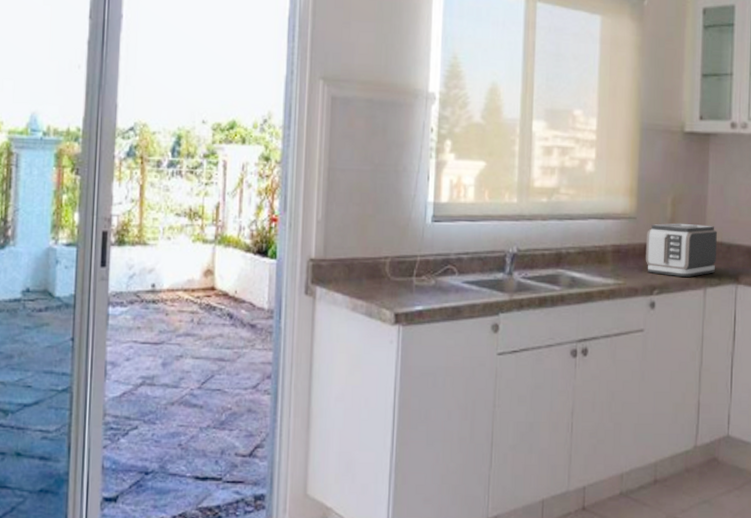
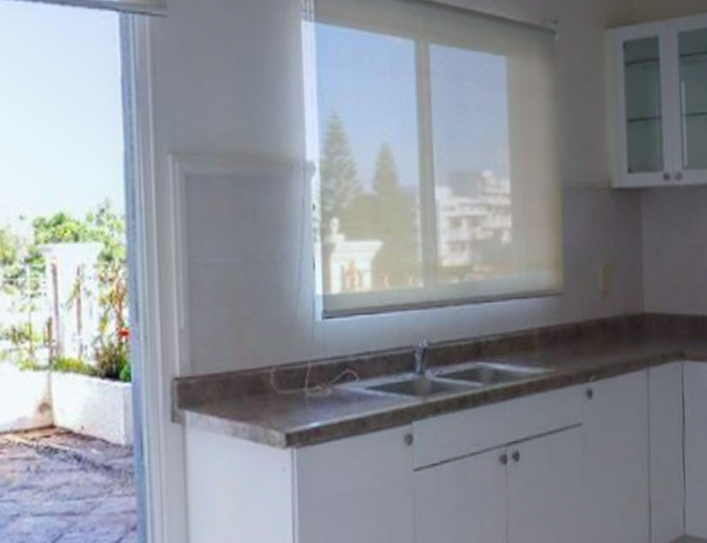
toaster: present [645,223,717,278] -> none [576,295,658,358]

